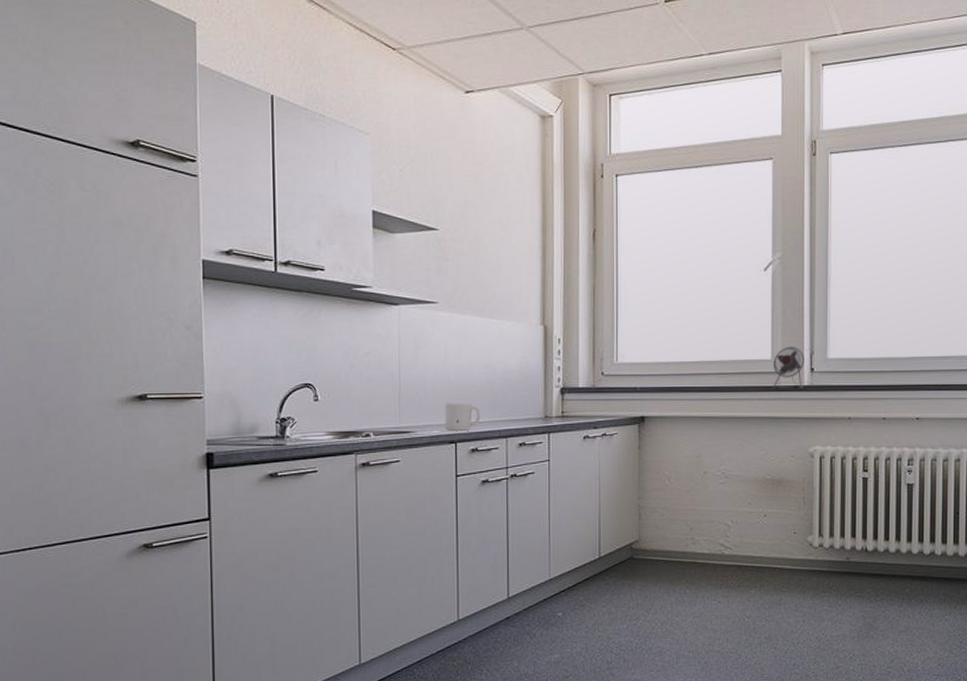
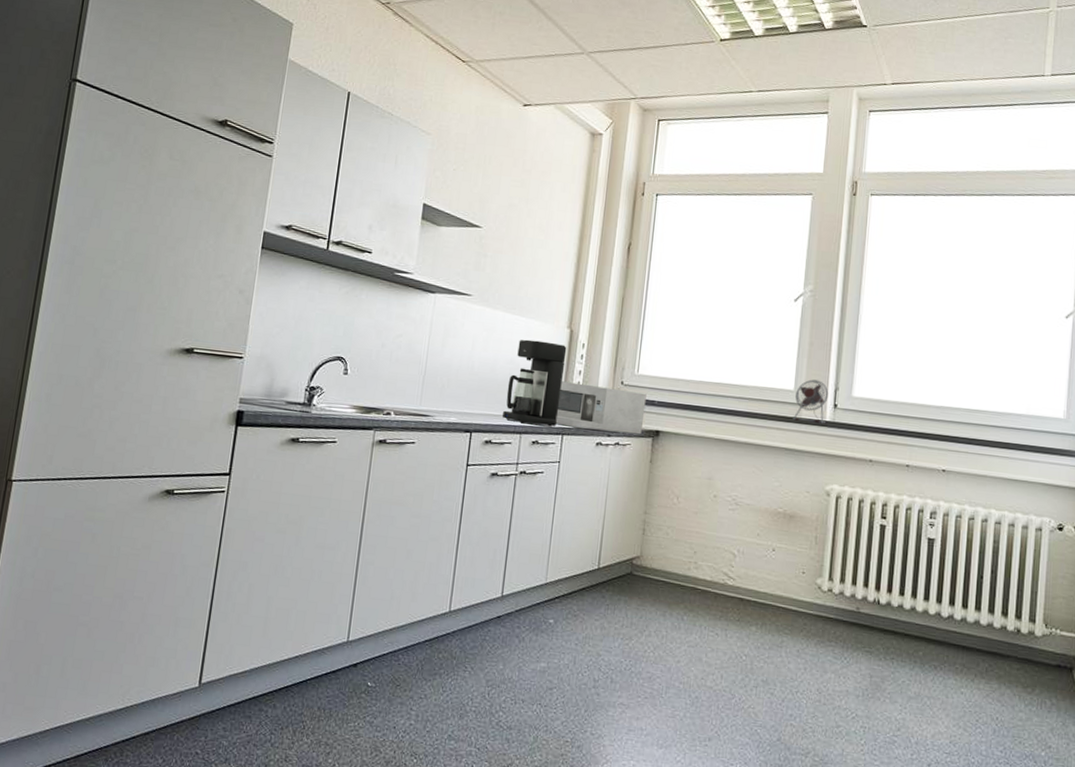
mug: present [444,402,481,431] -> none [462,392,499,422]
coffee maker: none [486,341,543,427] -> present [503,339,567,427]
microwave: none [540,379,628,425] -> present [555,381,647,435]

